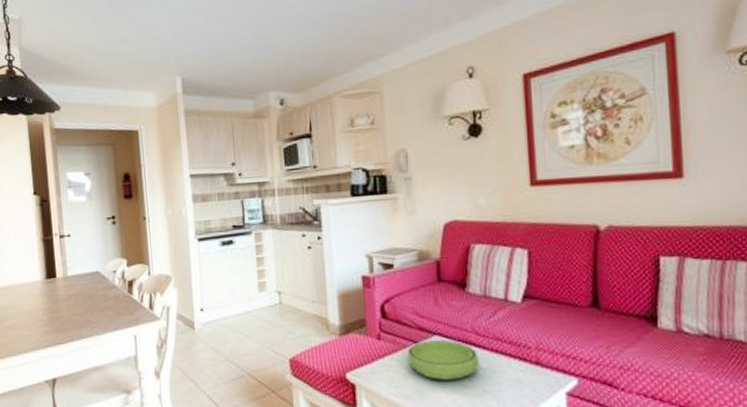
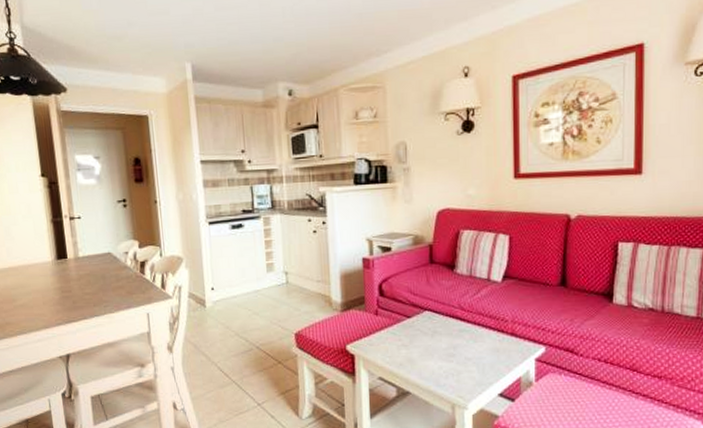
bowl: present [407,340,480,380] -> none [401,315,464,350]

